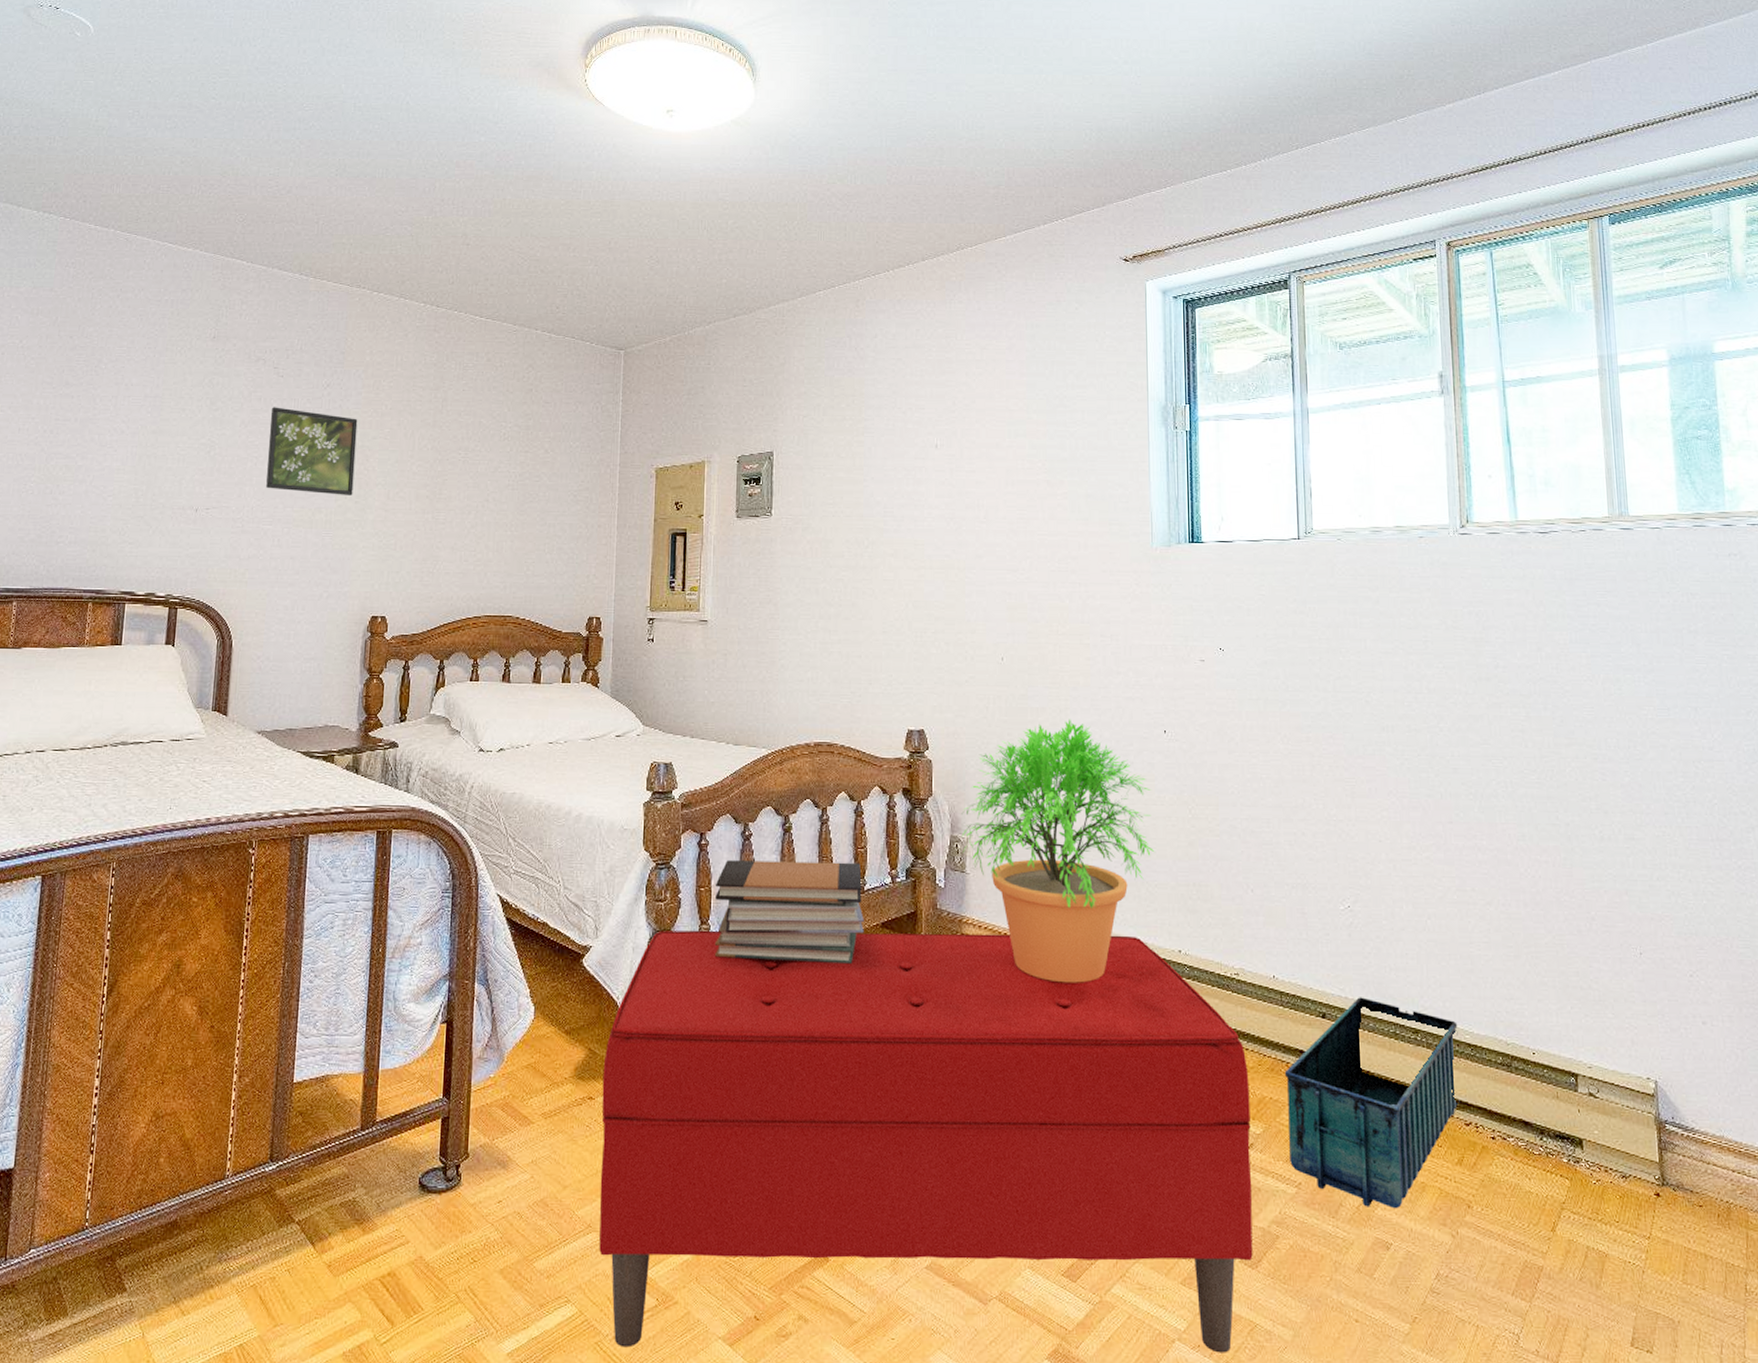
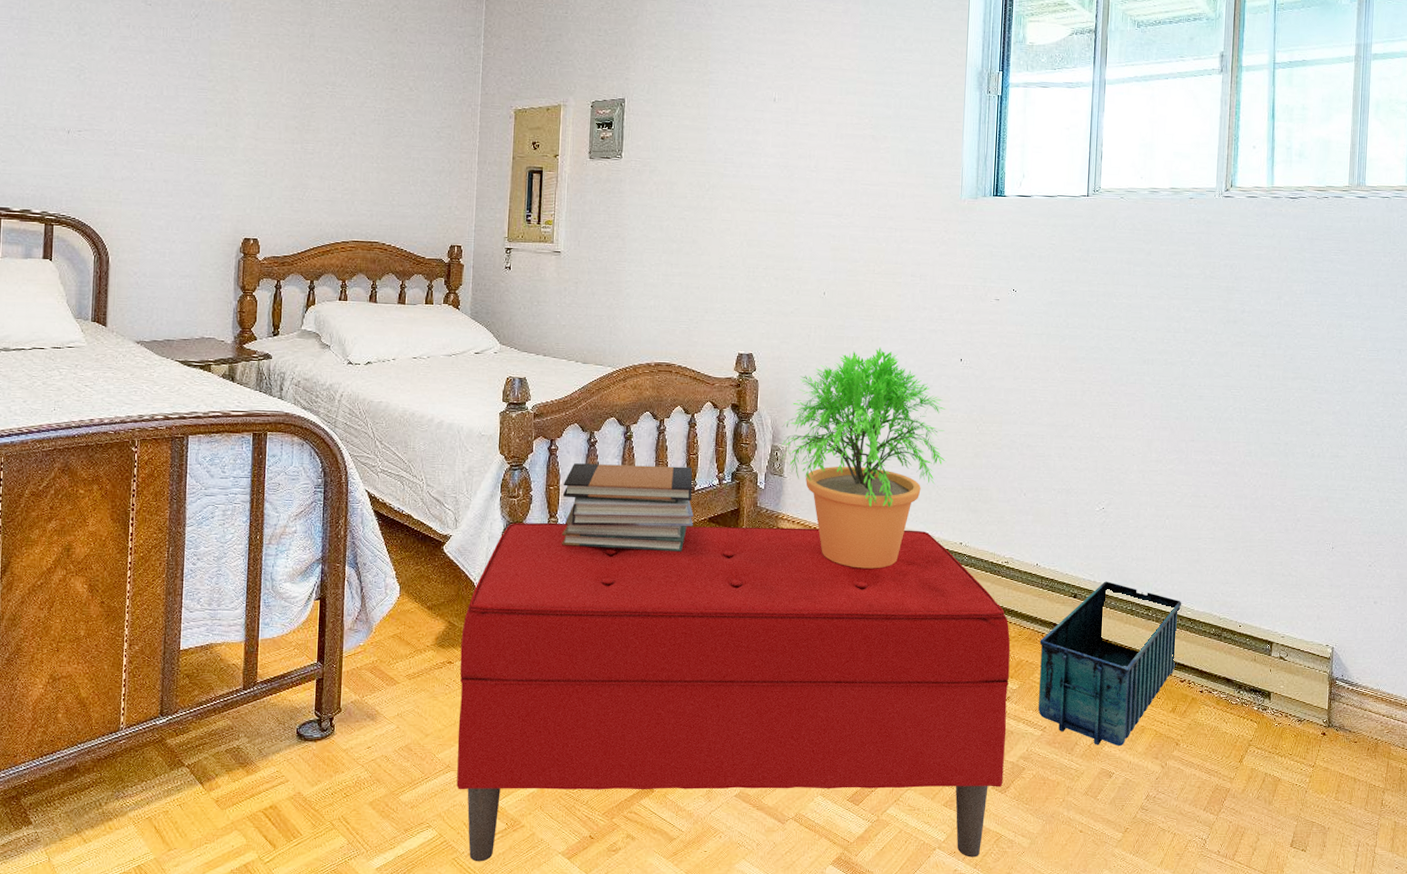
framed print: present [266,407,358,495] -> none [137,34,227,124]

